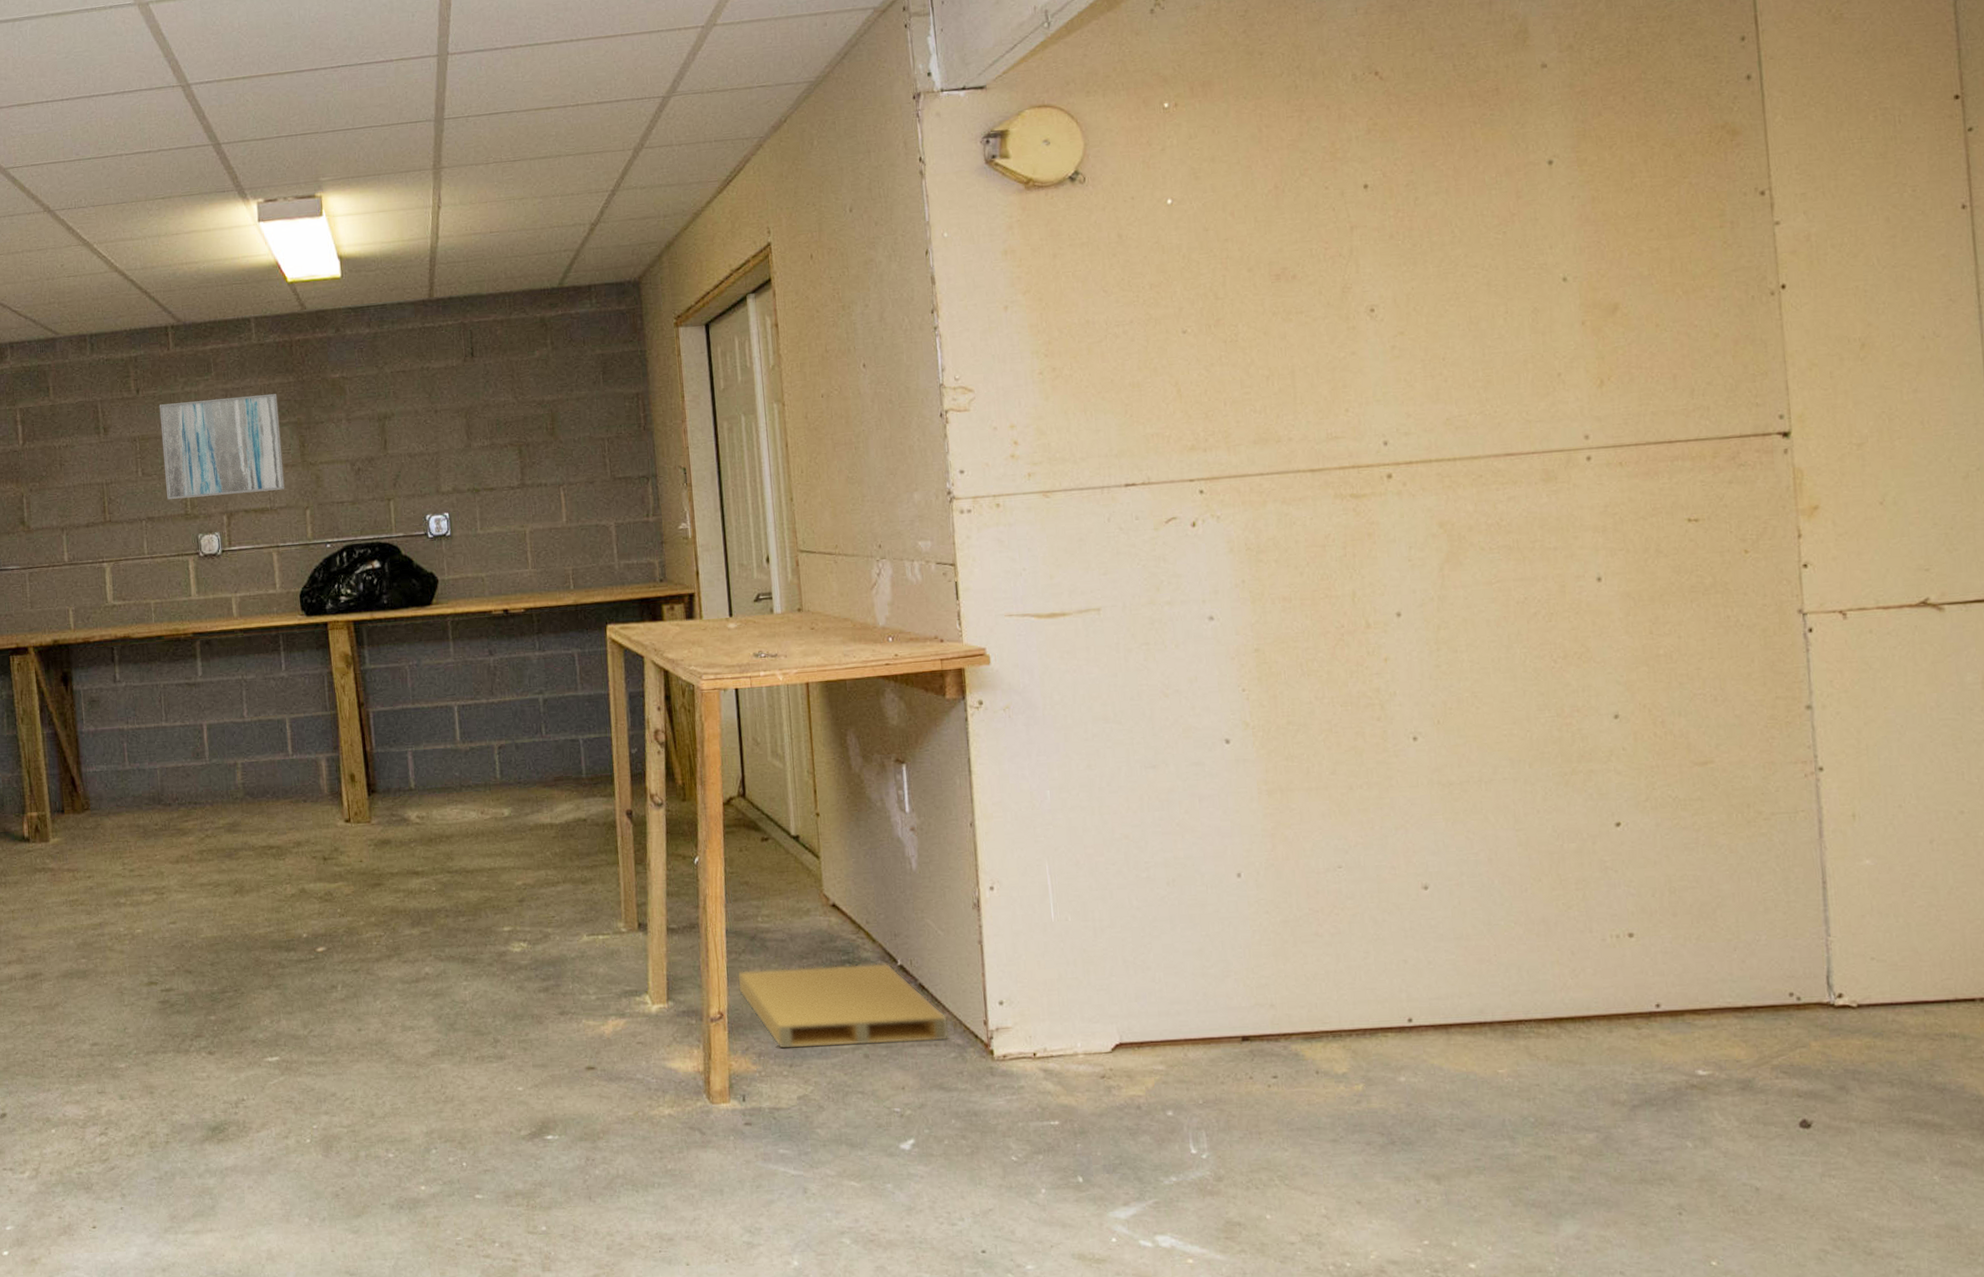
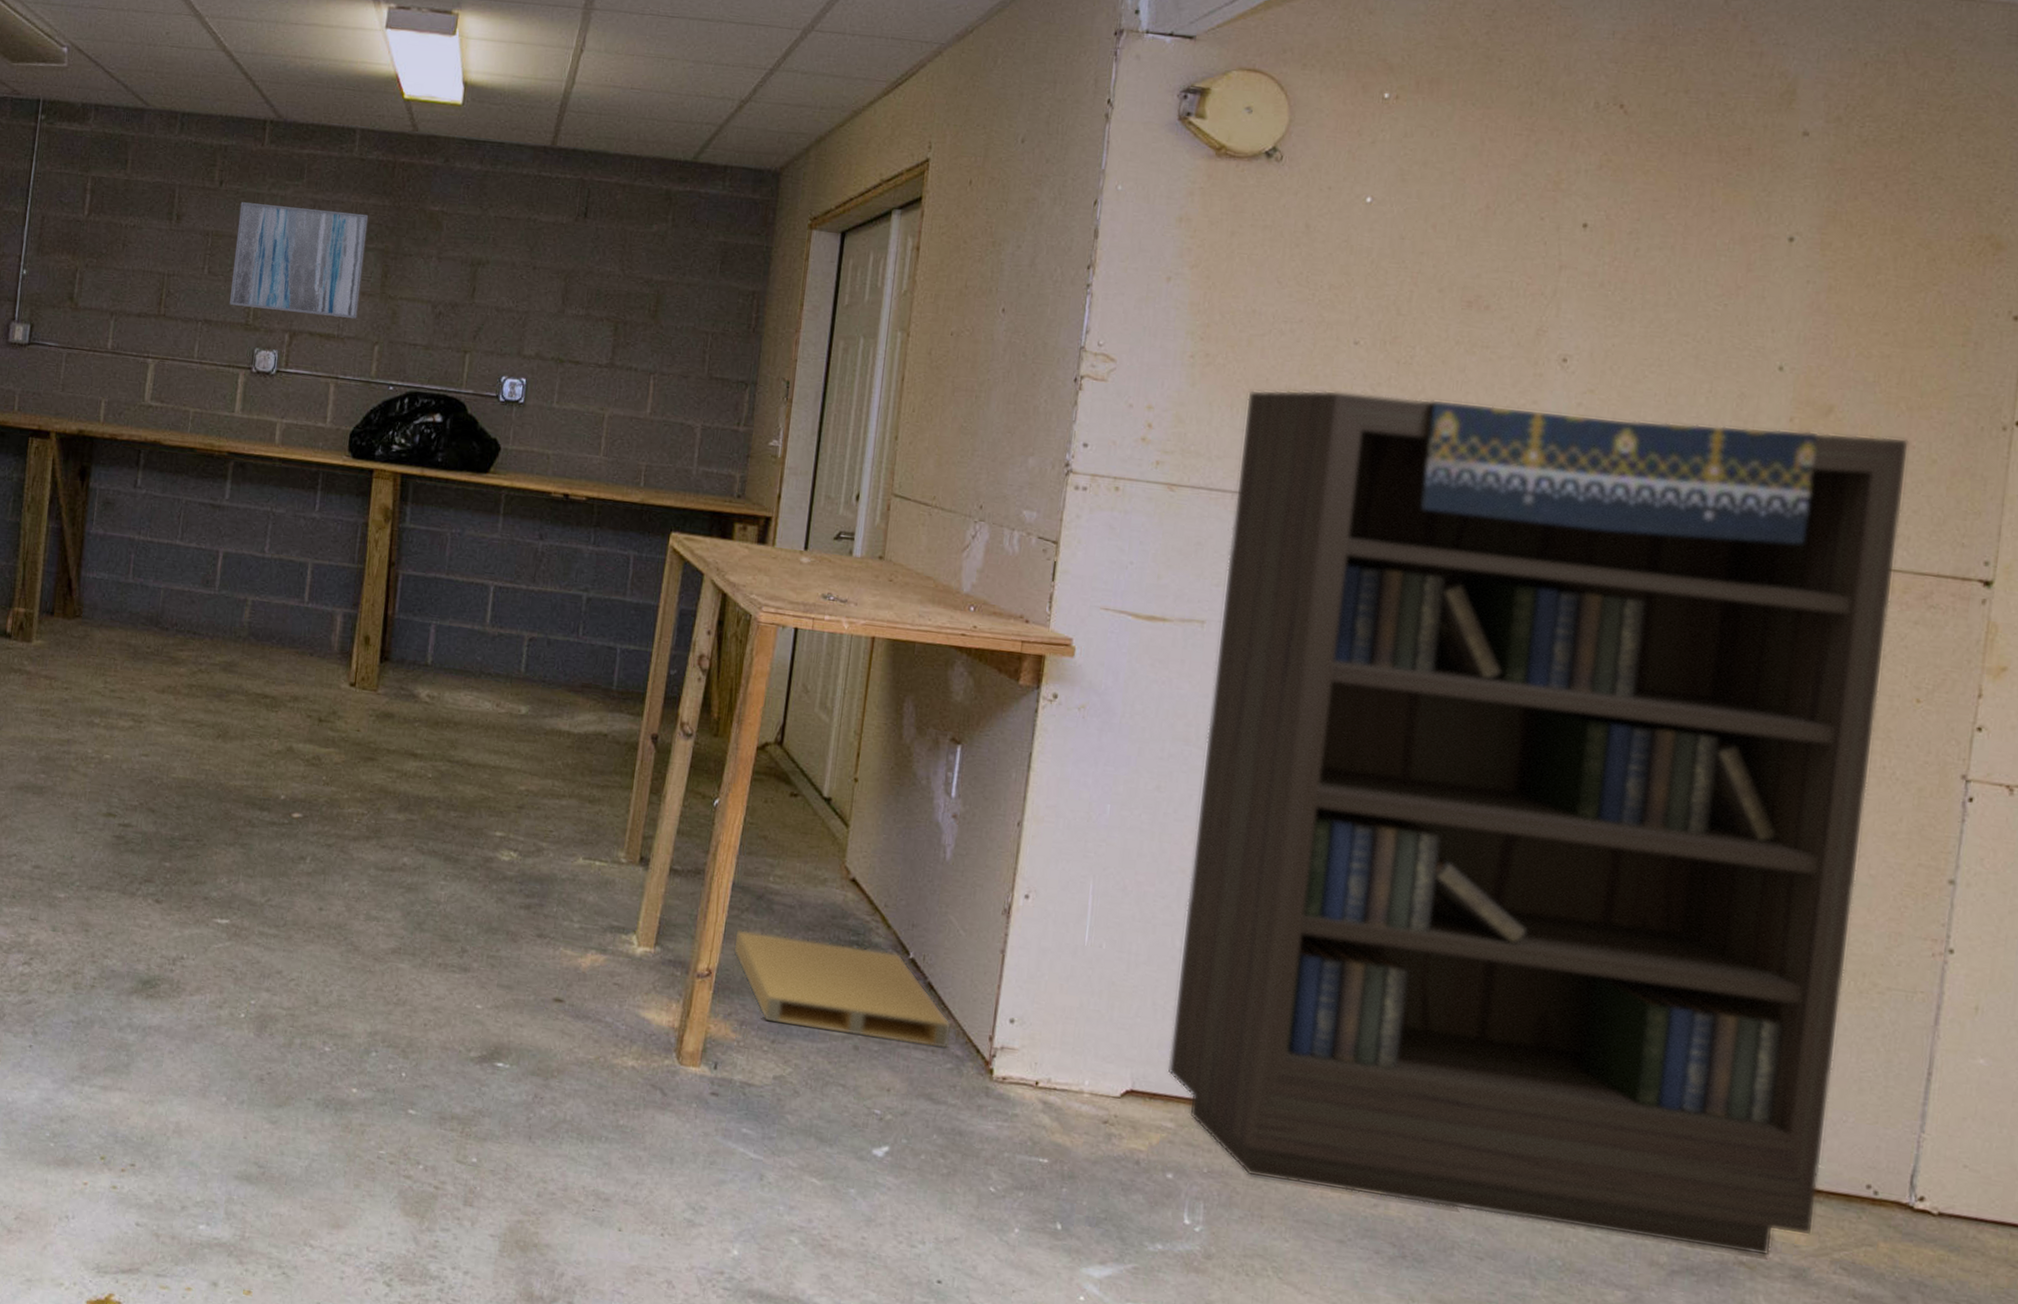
bookcase: none [1098,319,1750,1098] -> present [1167,390,1910,1257]

